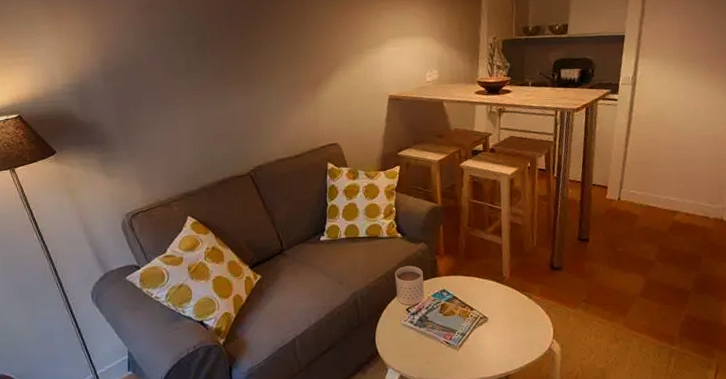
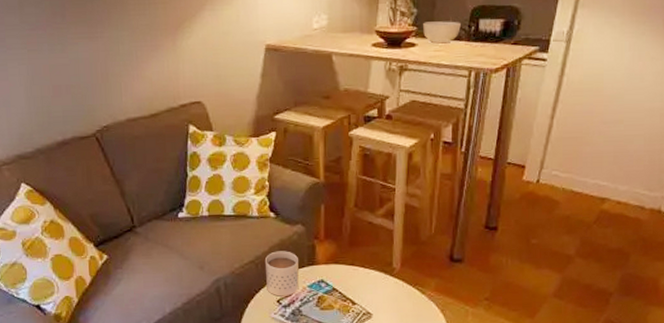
bowl: none [515,71,547,90] -> present [423,21,462,44]

